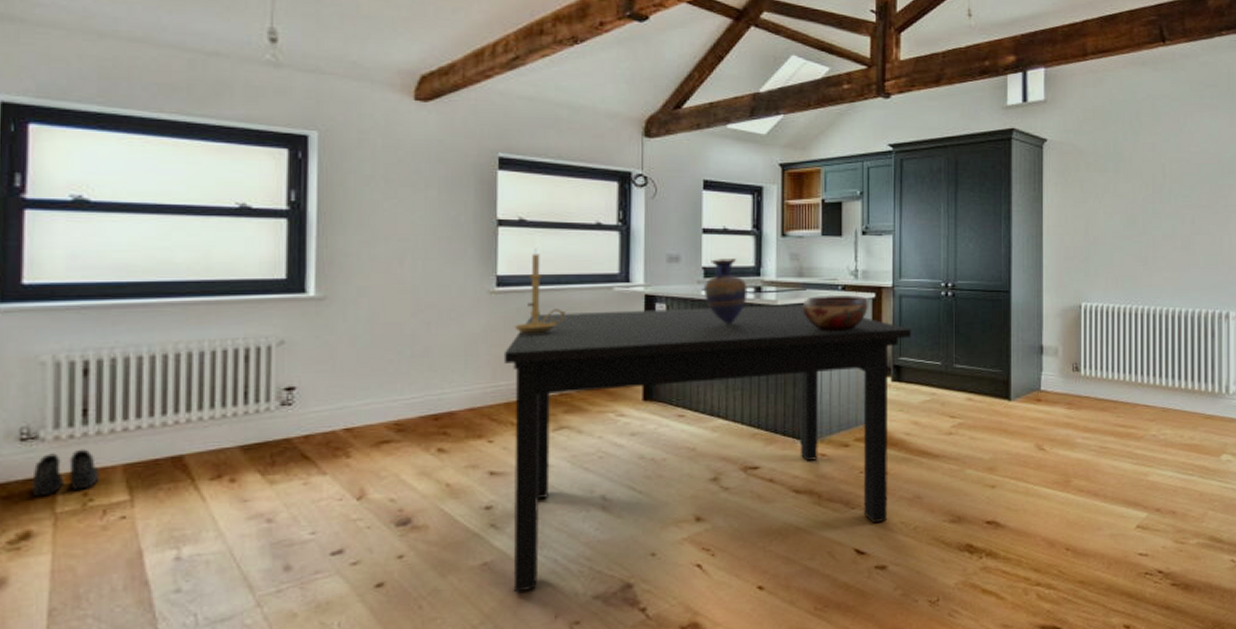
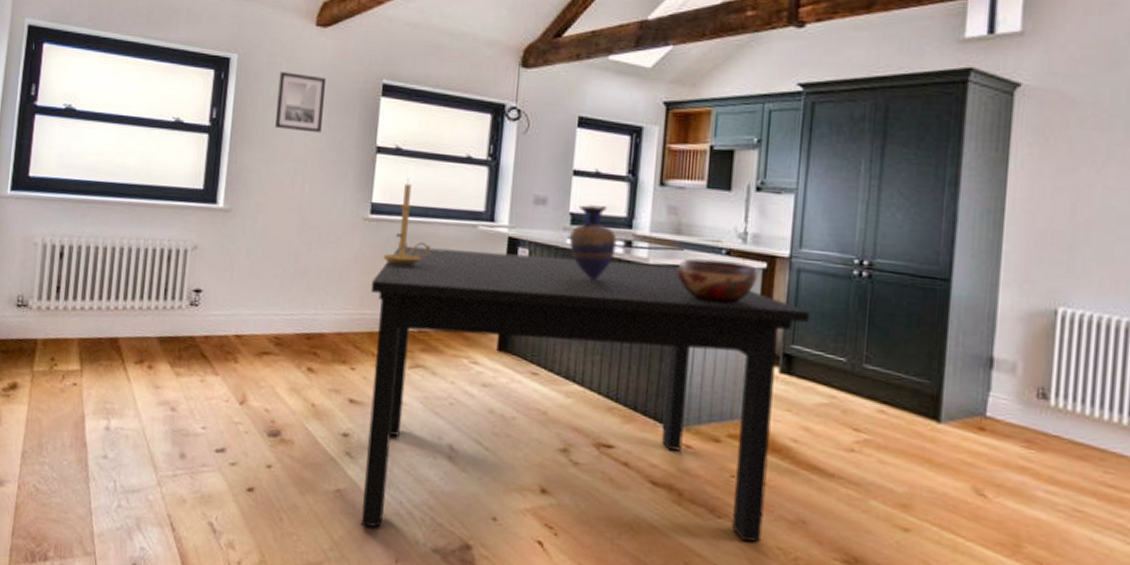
boots: present [32,449,100,497] -> none [20,320,63,355]
wall art: none [374,149,433,210] -> present [275,72,327,134]

